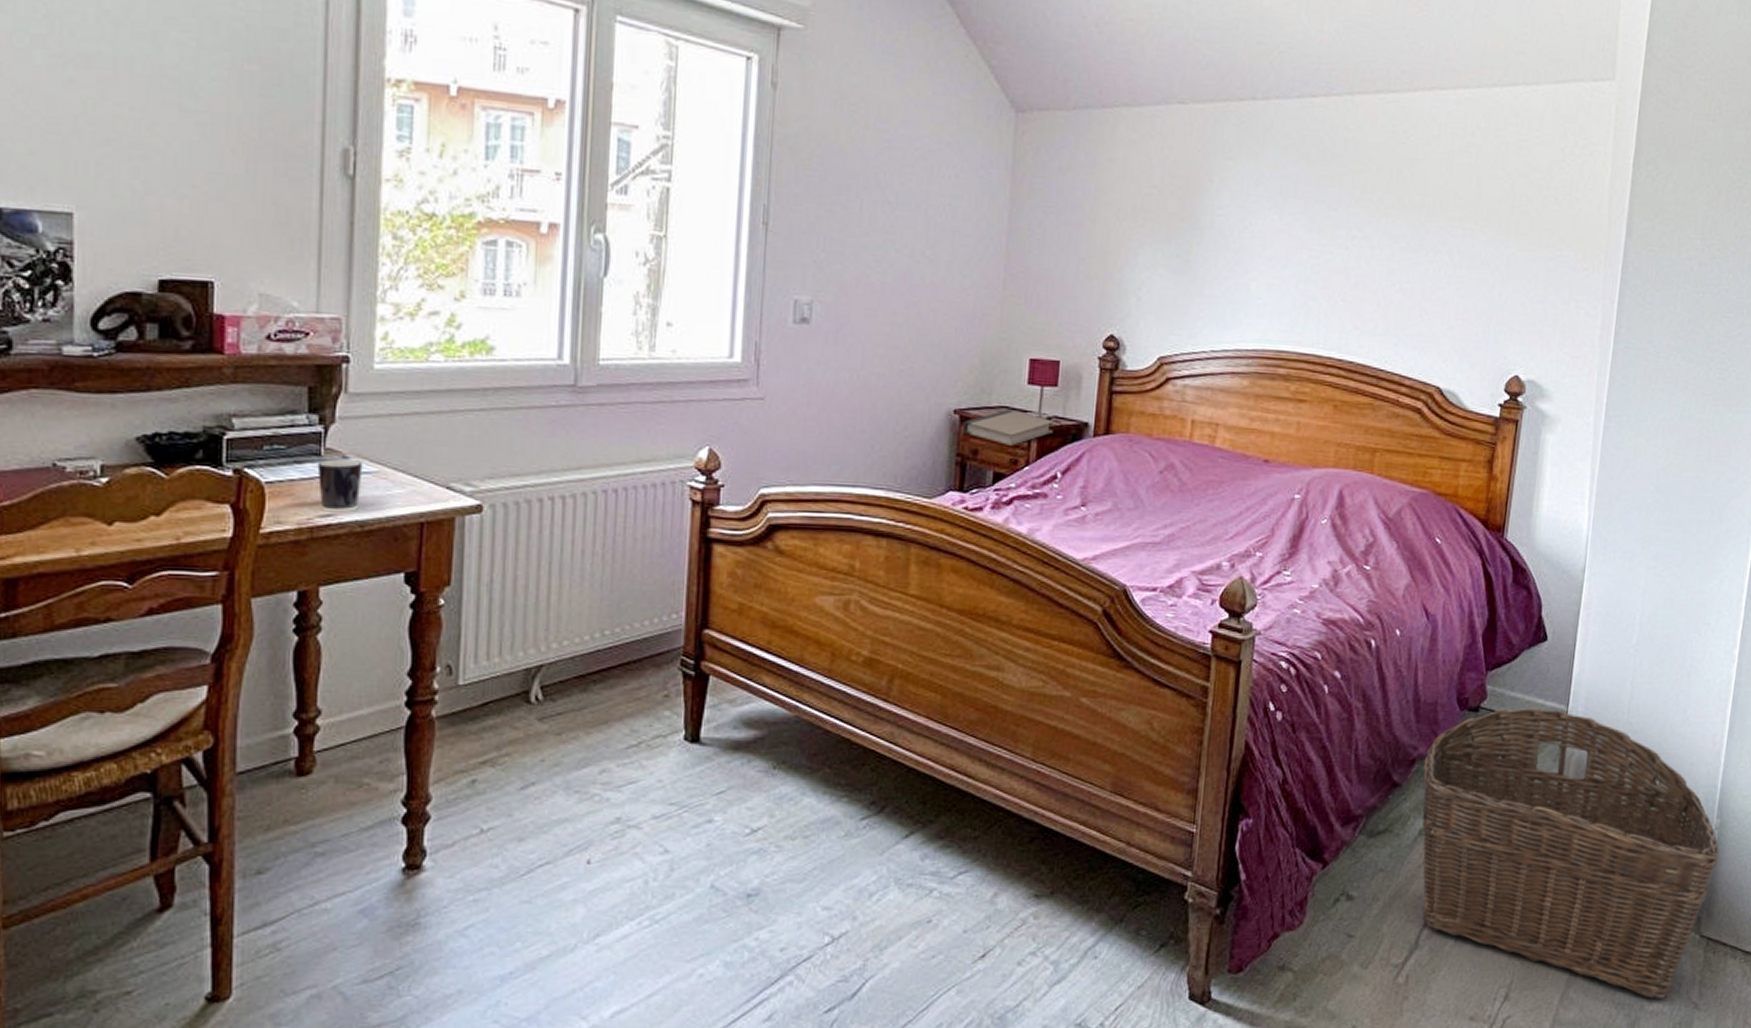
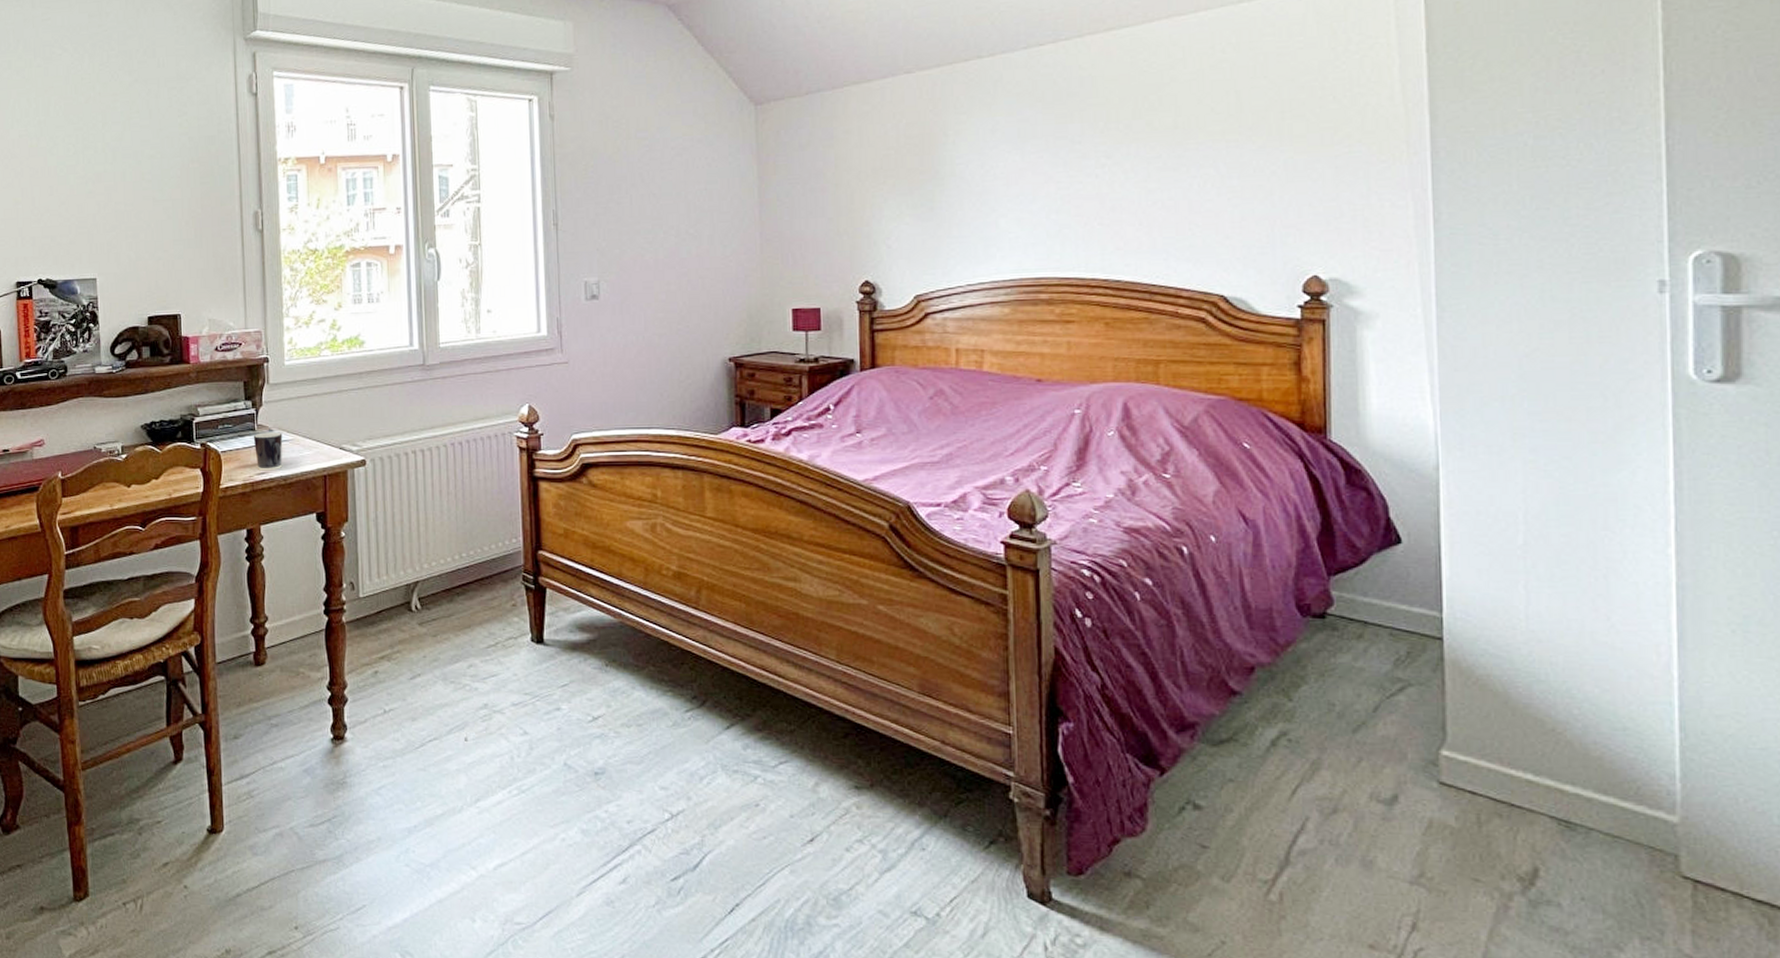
book: present [962,409,1055,446] -> none [738,354,823,385]
wicker basket: present [1421,707,1720,998] -> none [1265,613,1693,946]

